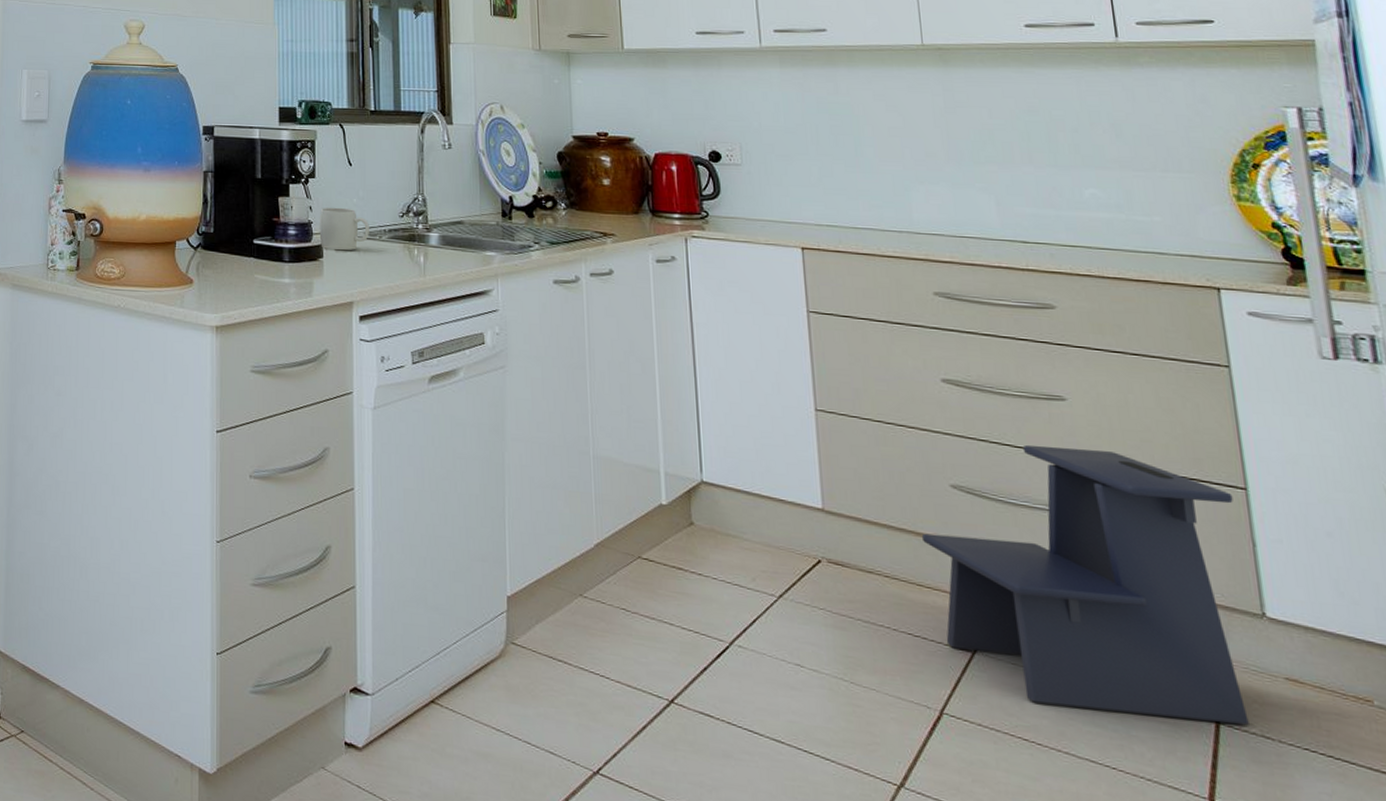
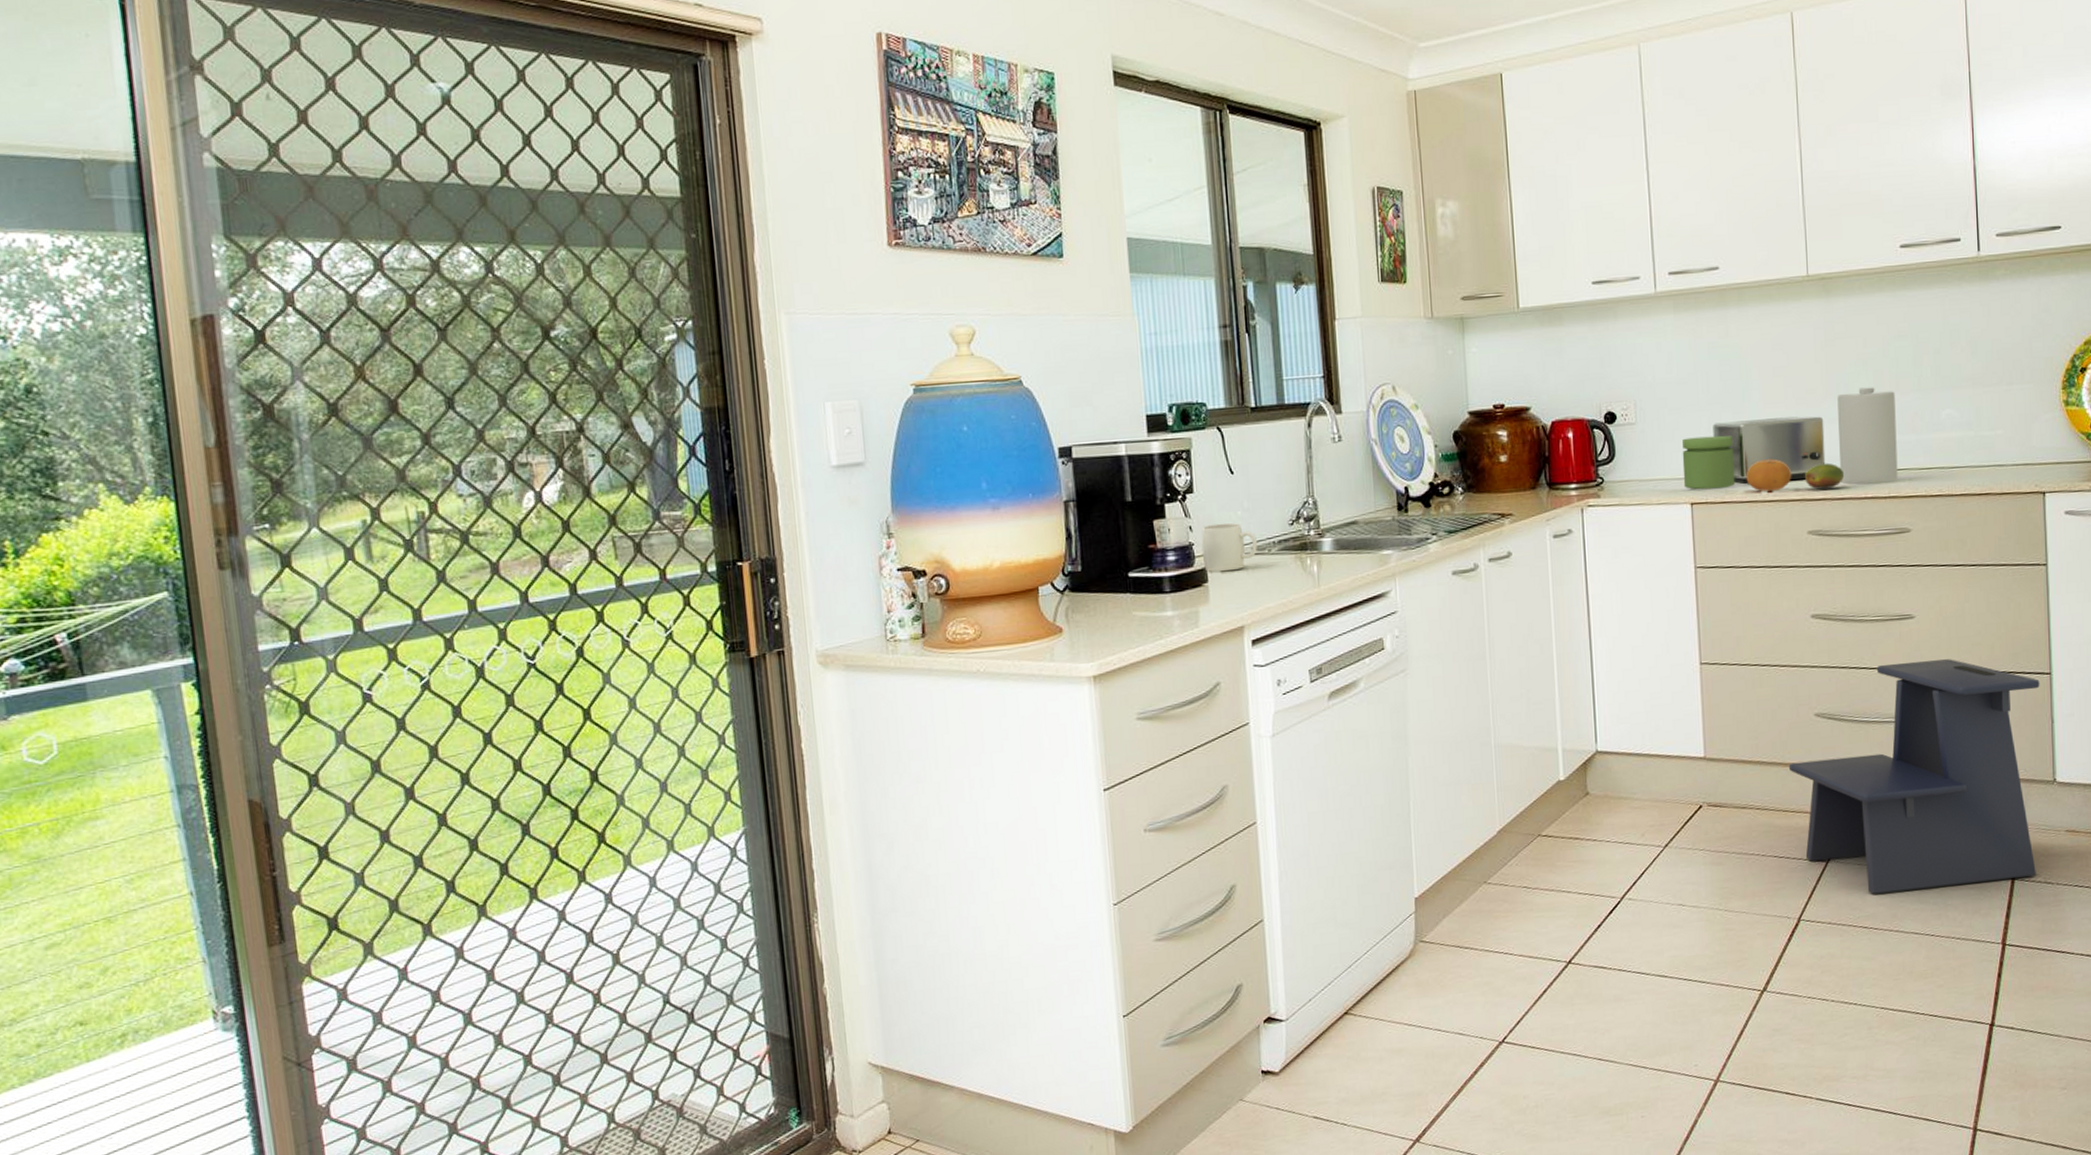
jar: none [791,184,850,238] -> present [1682,435,1736,490]
toaster: none [823,173,951,240] -> present [1713,416,1826,485]
fruit: none [861,215,913,247] -> present [1746,459,1792,492]
fruit: none [928,226,974,253] -> present [1805,463,1845,490]
paper towel holder: none [961,157,1037,255] -> present [1837,387,1898,485]

